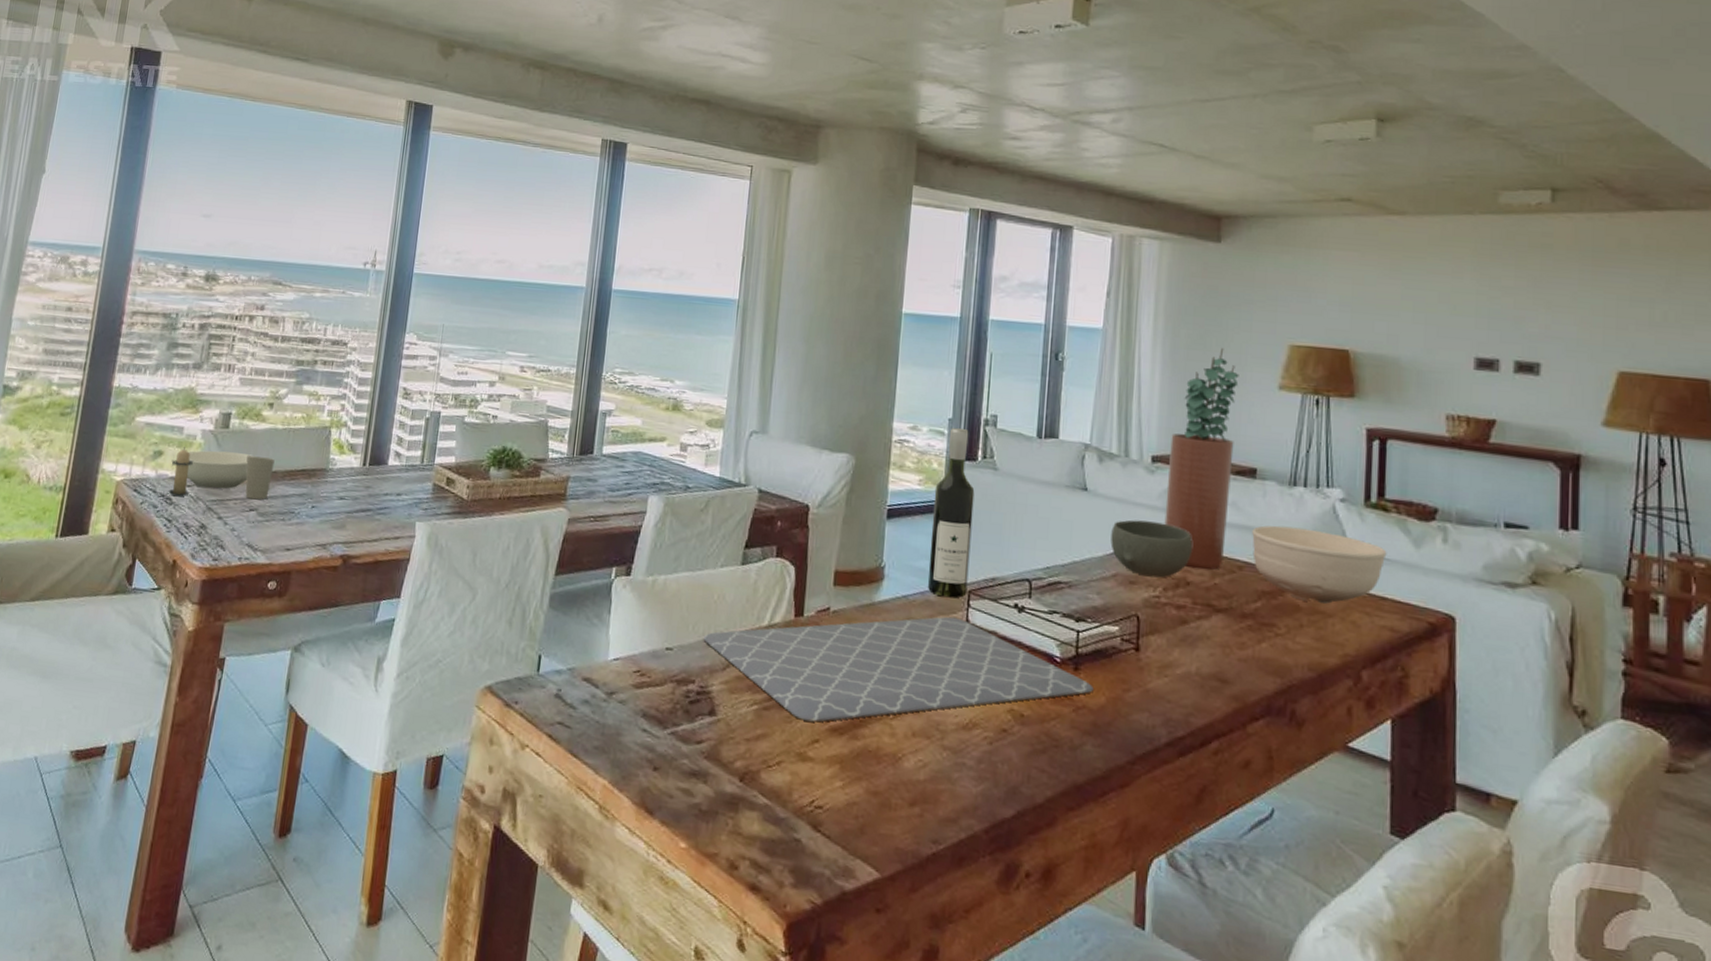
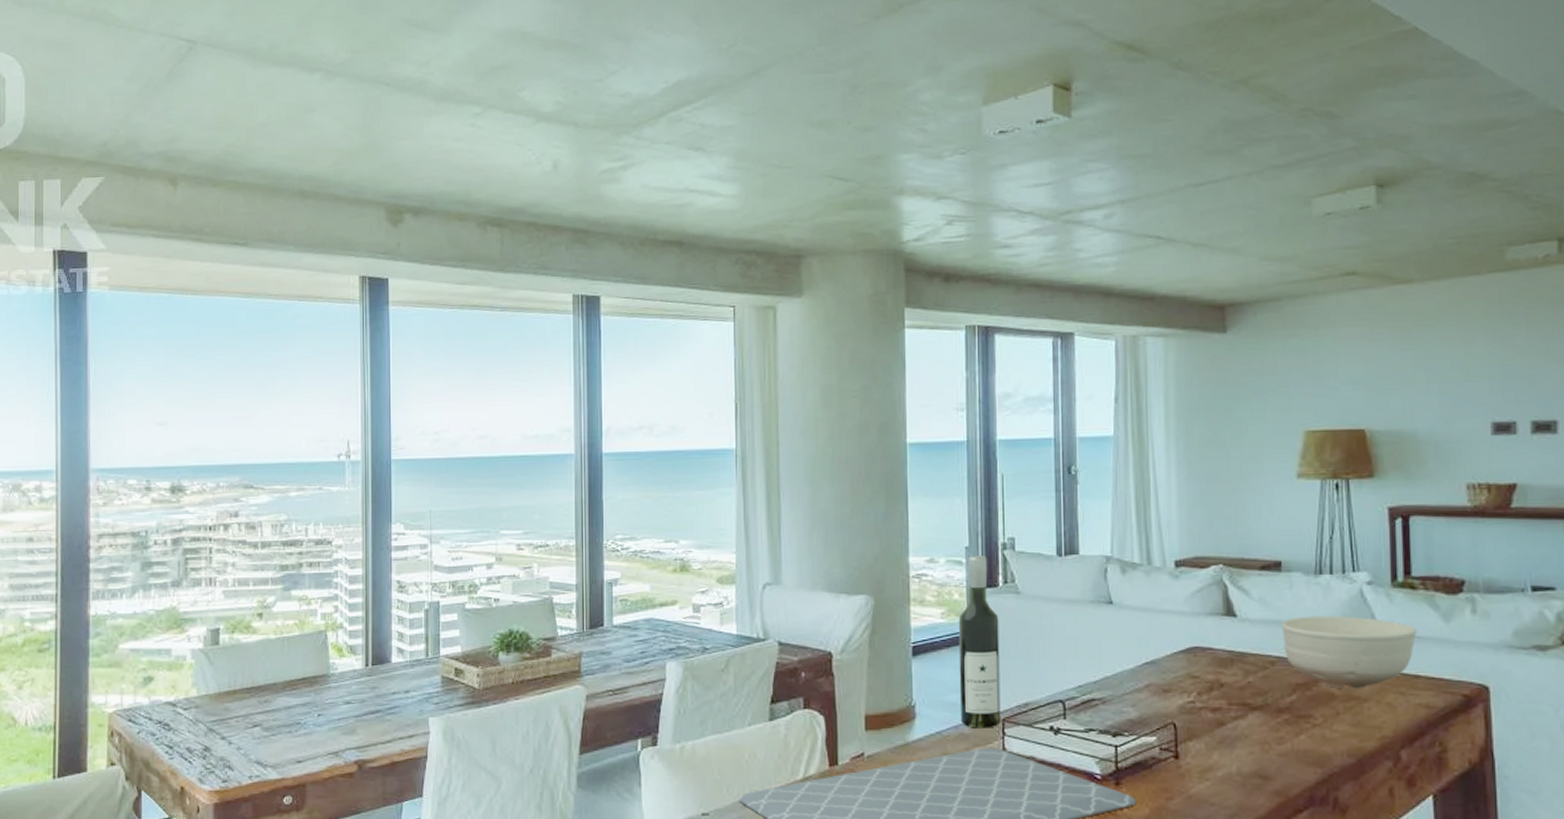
candle: present [168,447,194,497] -> none [163,669,188,722]
bowl: present [187,450,255,489] -> none [180,669,250,710]
cup: present [245,455,275,500] -> none [242,670,272,715]
bowl: present [1110,519,1193,578] -> none [1140,627,1224,683]
vase: present [1164,347,1239,570] -> none [1192,441,1257,668]

